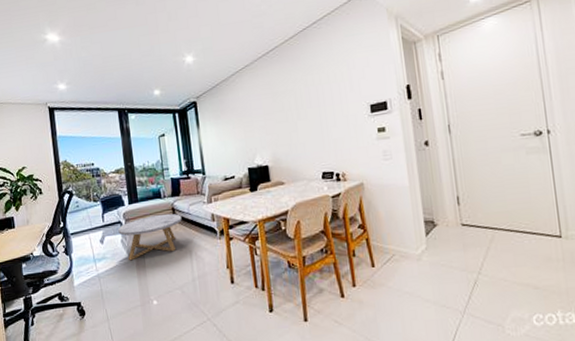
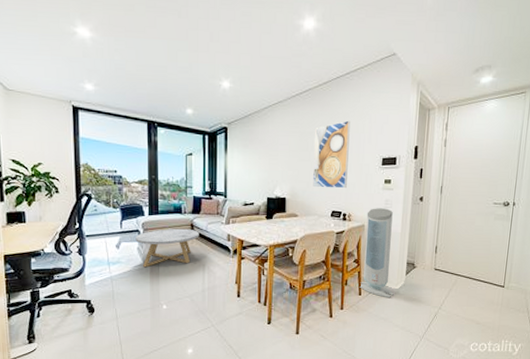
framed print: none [287,71,335,150] -> present [313,120,350,189]
air purifier: none [363,160,416,267] -> present [357,208,394,298]

